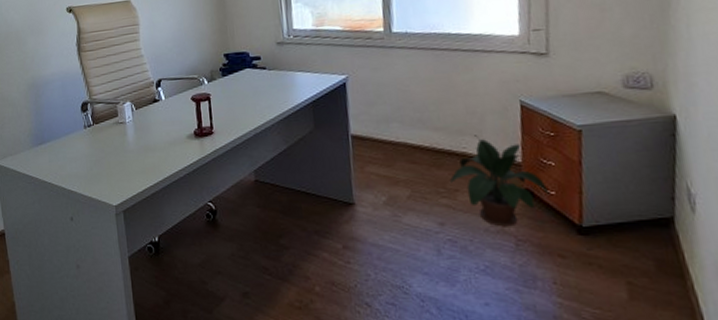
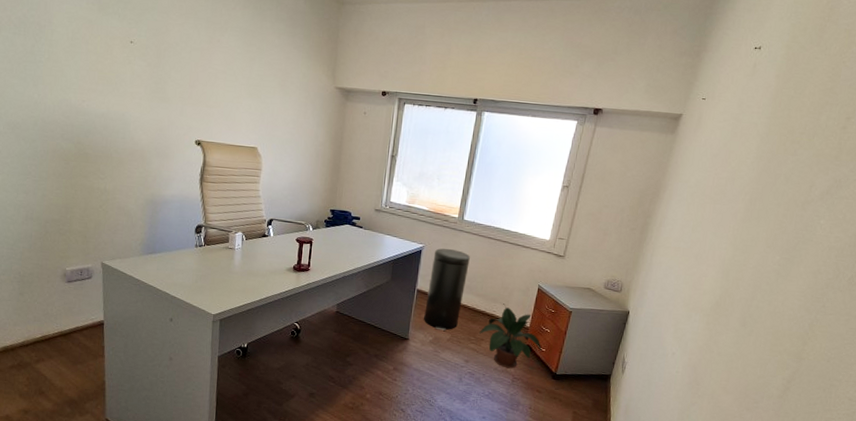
pedal bin: none [363,73,417,186] -> present [424,248,470,331]

